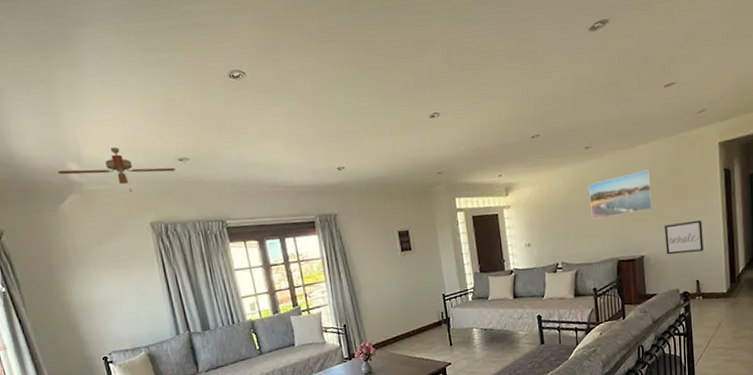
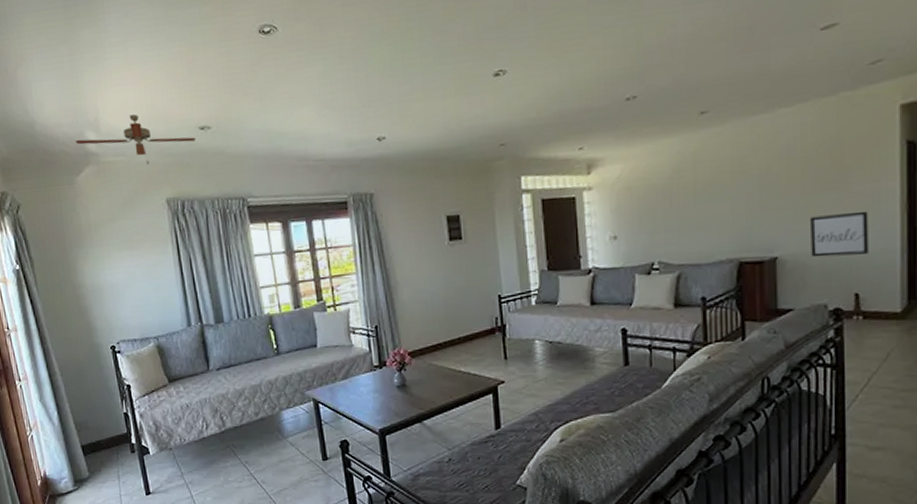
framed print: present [589,170,653,220] -> none [702,142,794,207]

